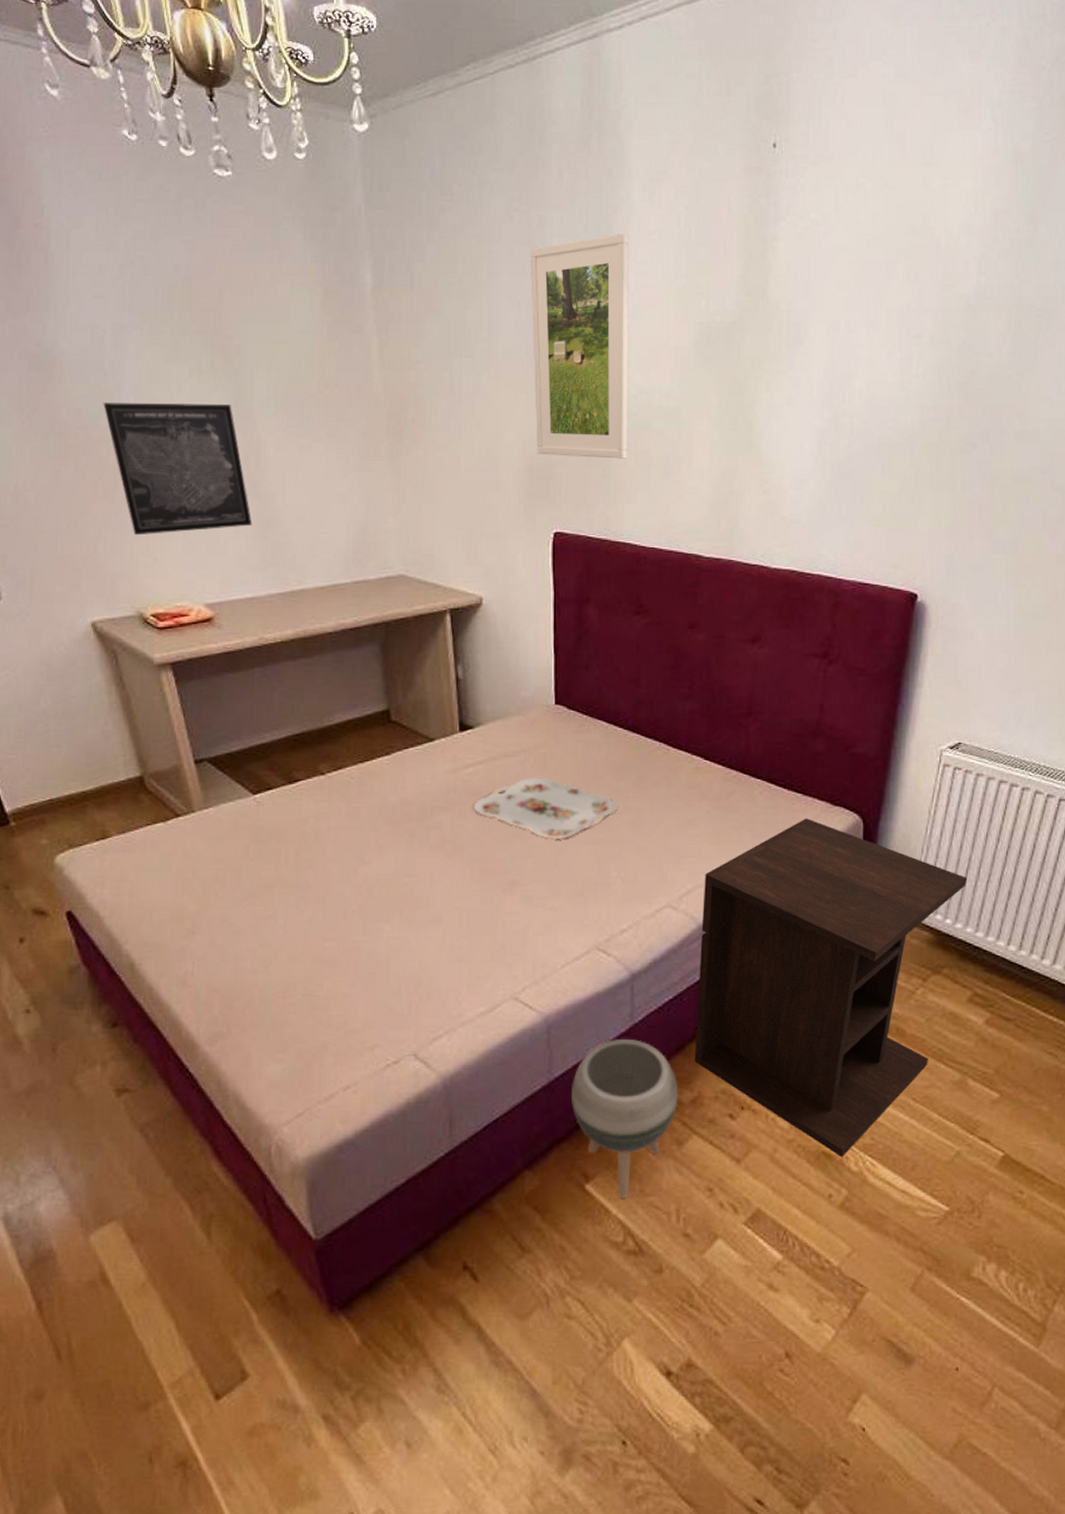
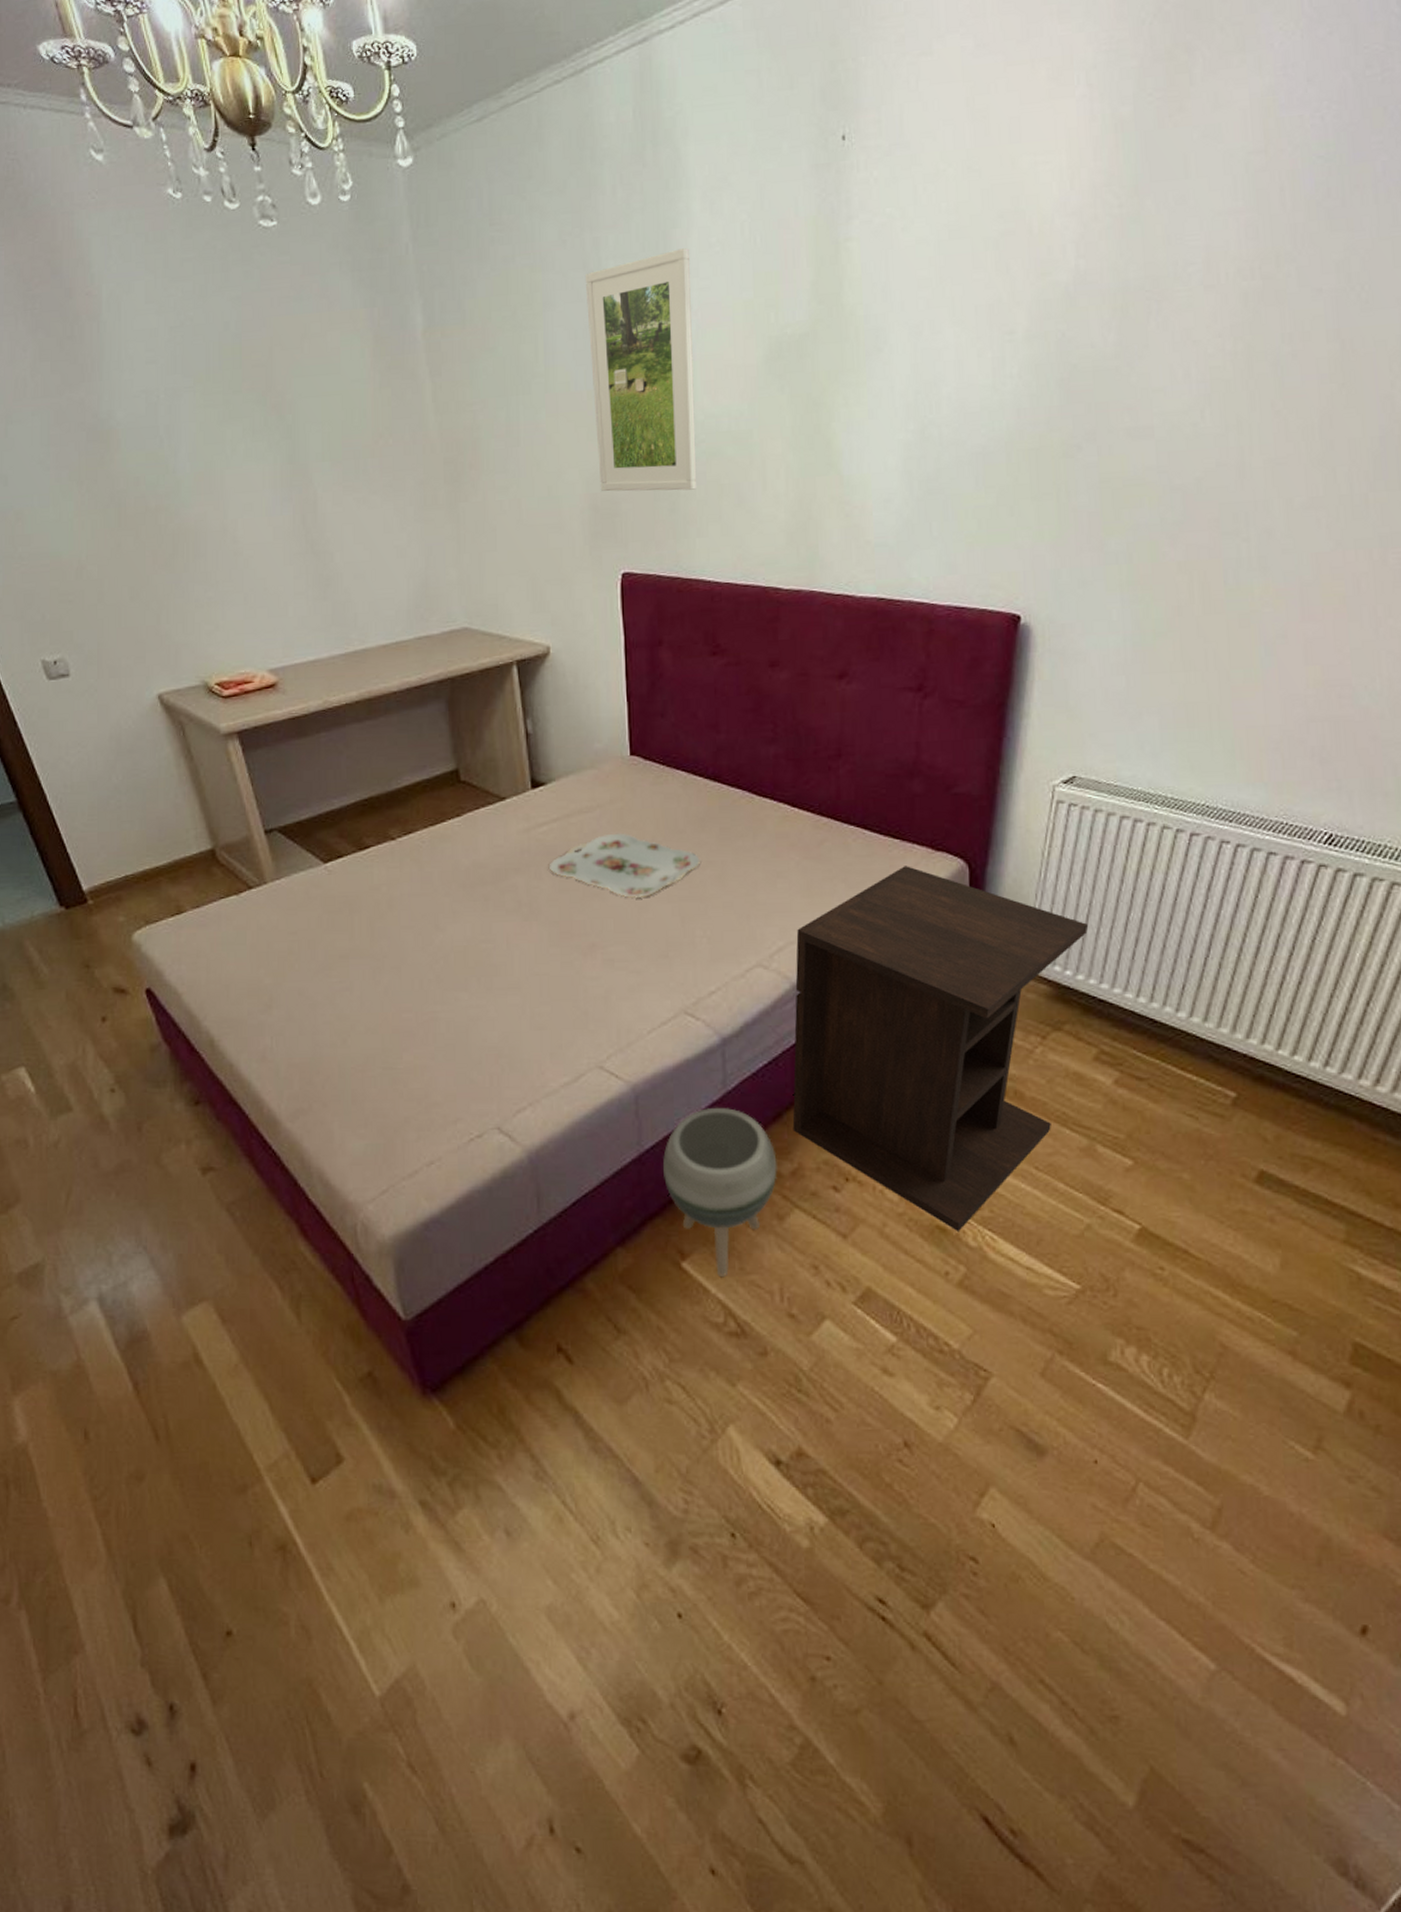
wall art: present [103,402,253,536] -> none [160,462,312,604]

